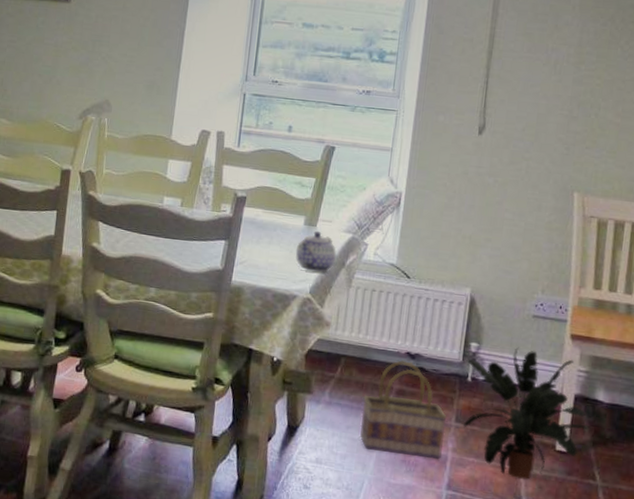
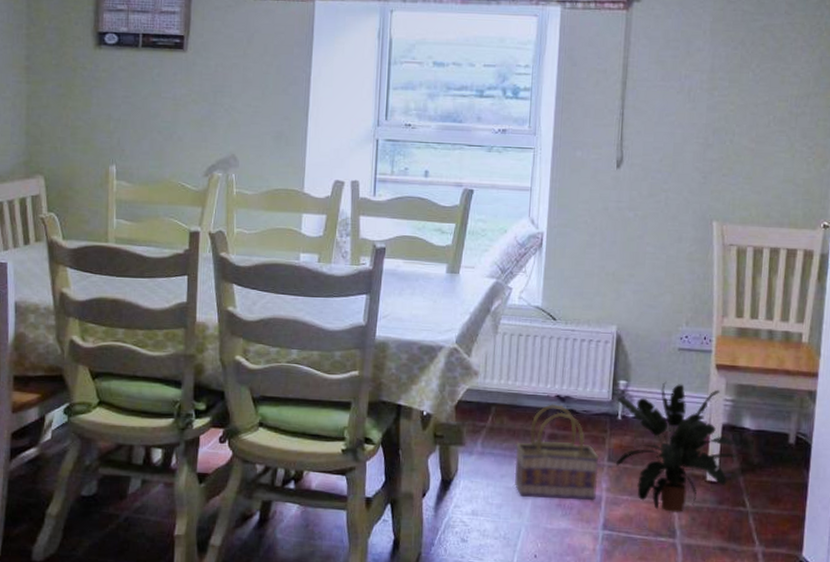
teapot: present [295,230,336,273] -> none [439,278,481,321]

